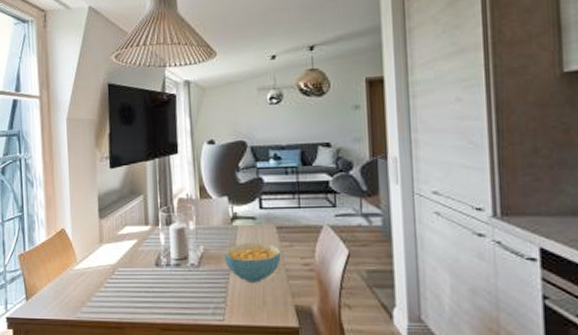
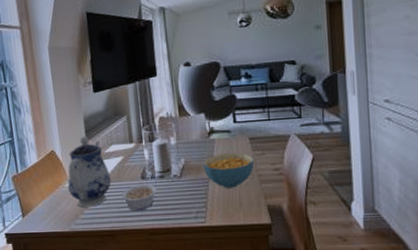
teapot: none [76,215,123,294] -> present [67,136,111,208]
legume: none [132,271,172,302] -> present [121,184,157,211]

